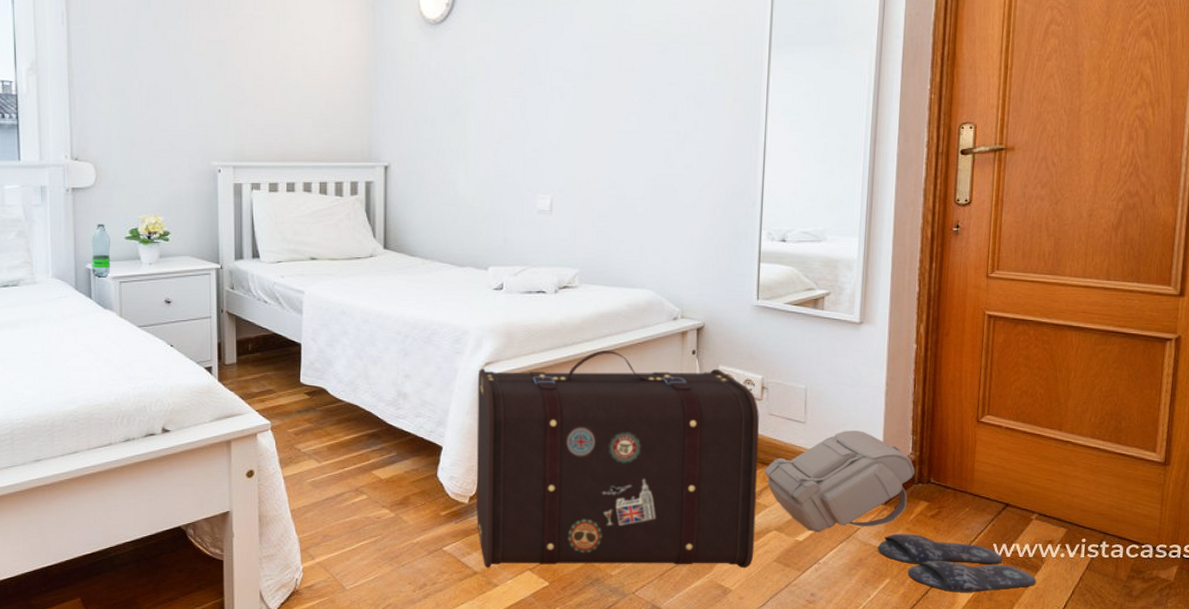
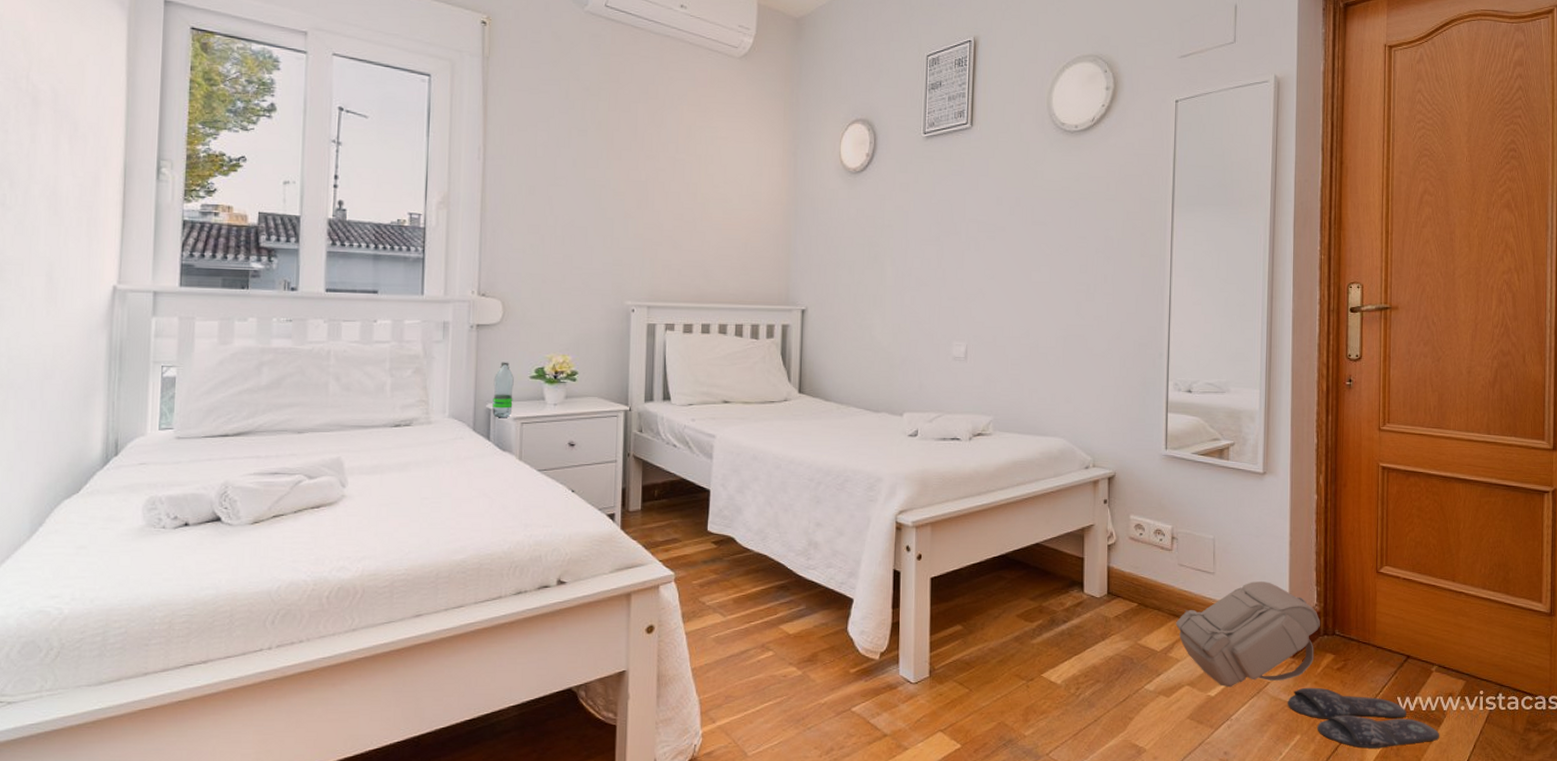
suitcase: present [476,350,760,569] -> none [887,499,1170,729]

